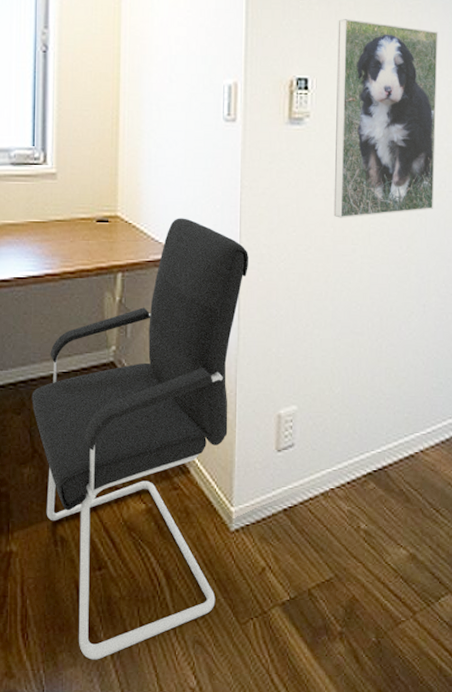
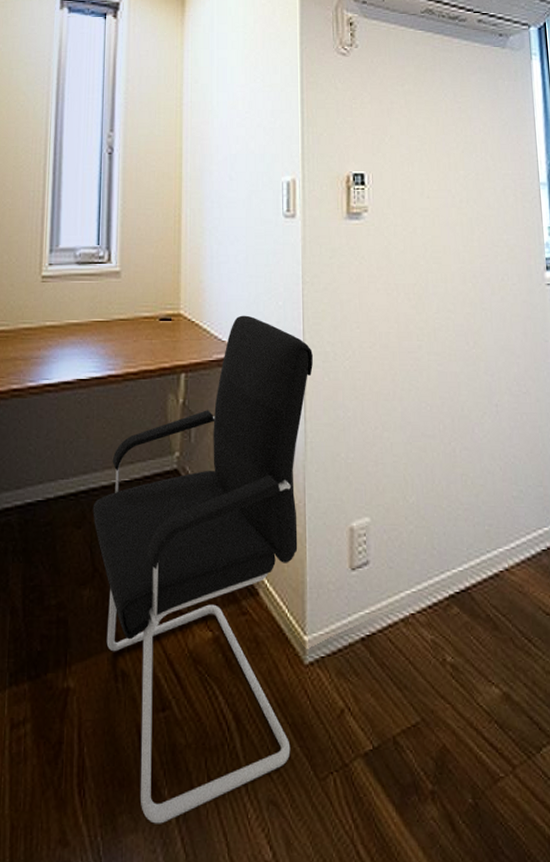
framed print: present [333,19,438,218] -> none [390,116,499,313]

